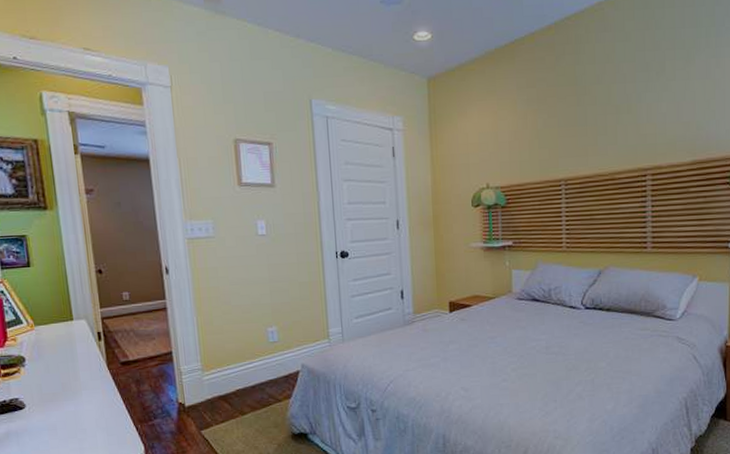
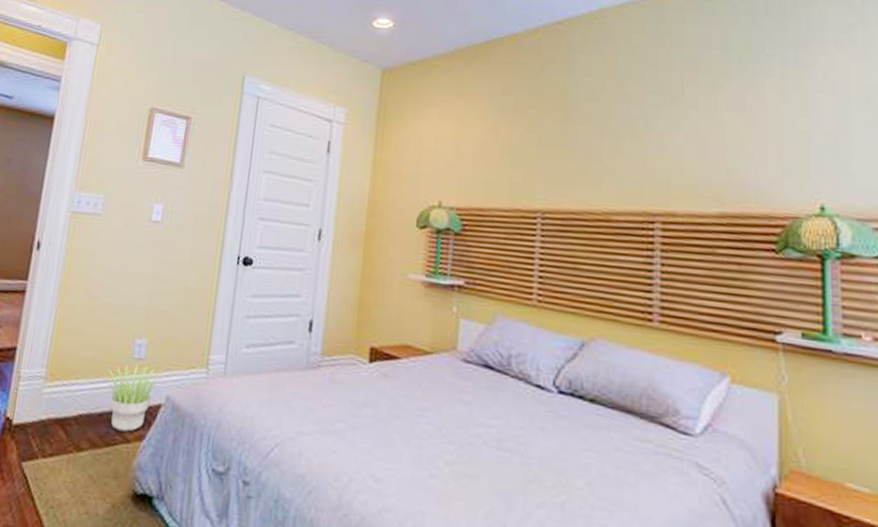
potted plant: none [248,346,294,395] -> present [104,364,162,432]

